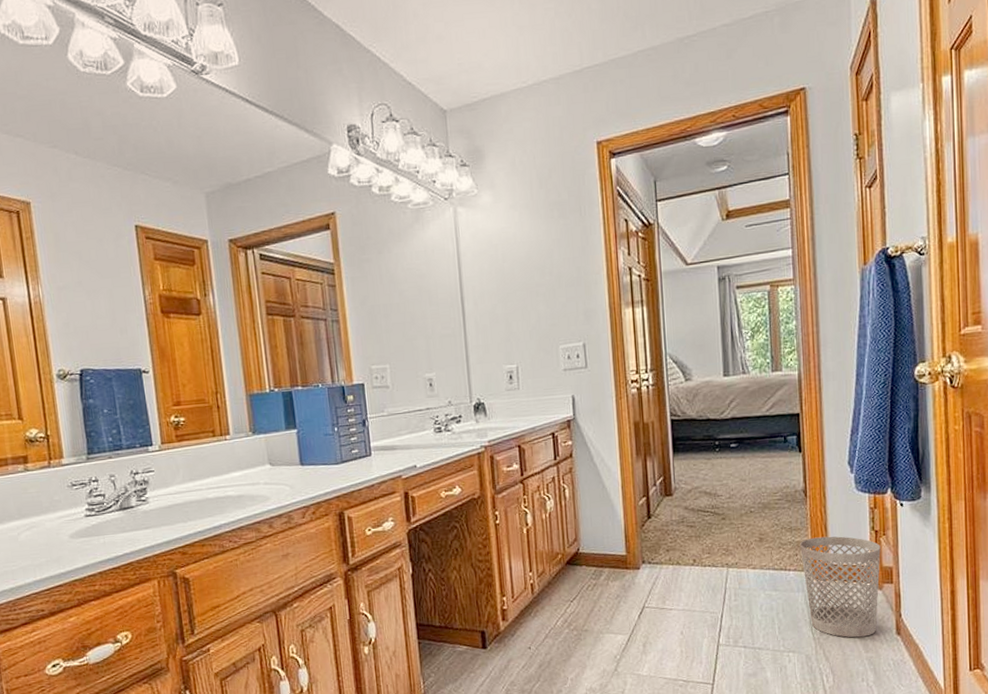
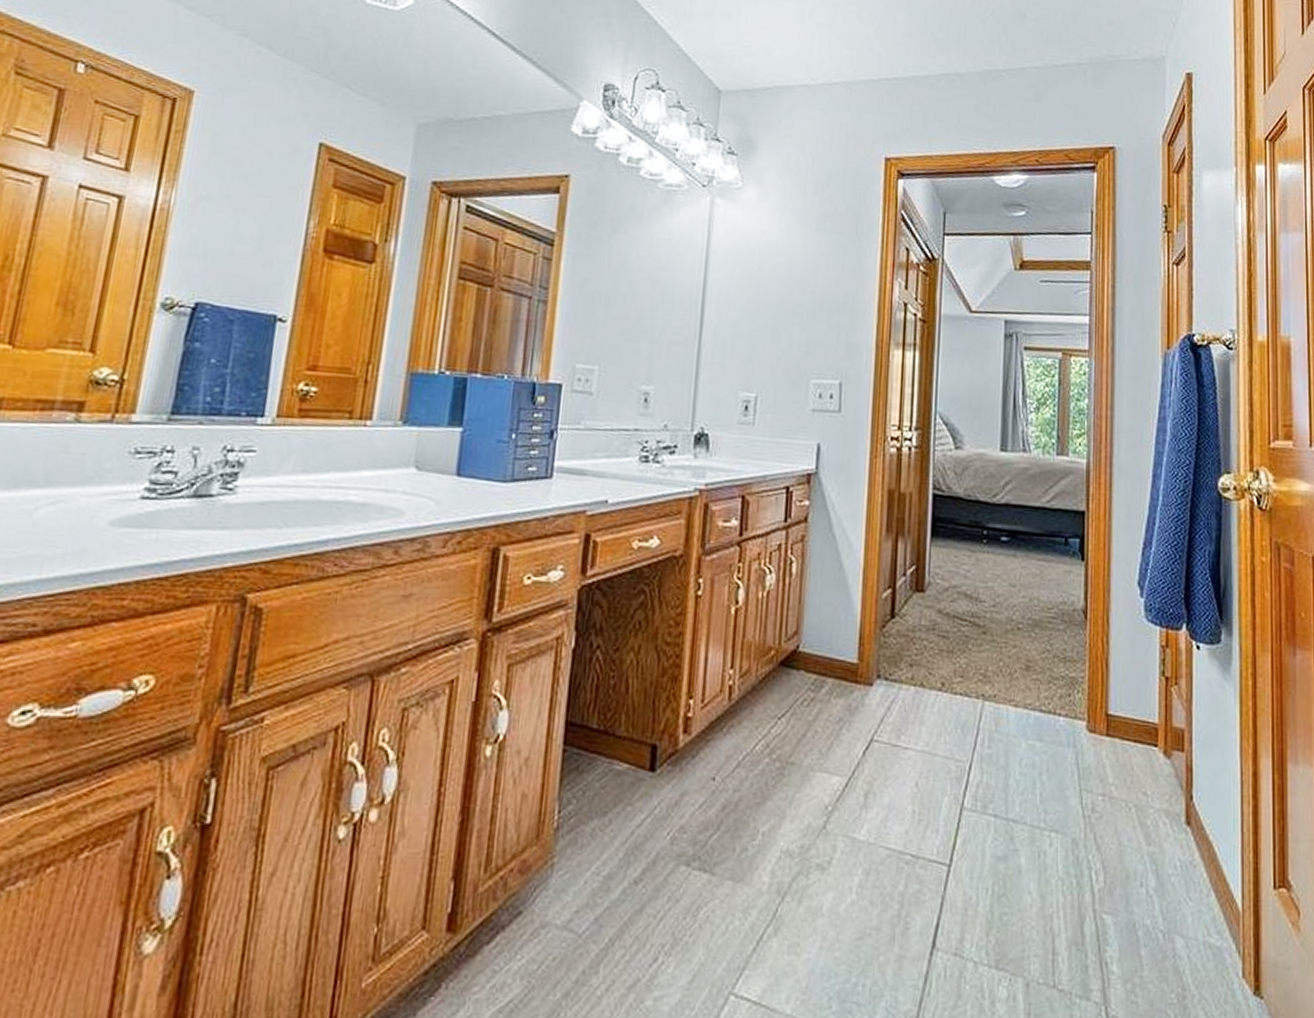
wastebasket: present [800,536,881,638] -> none [1074,675,1171,822]

